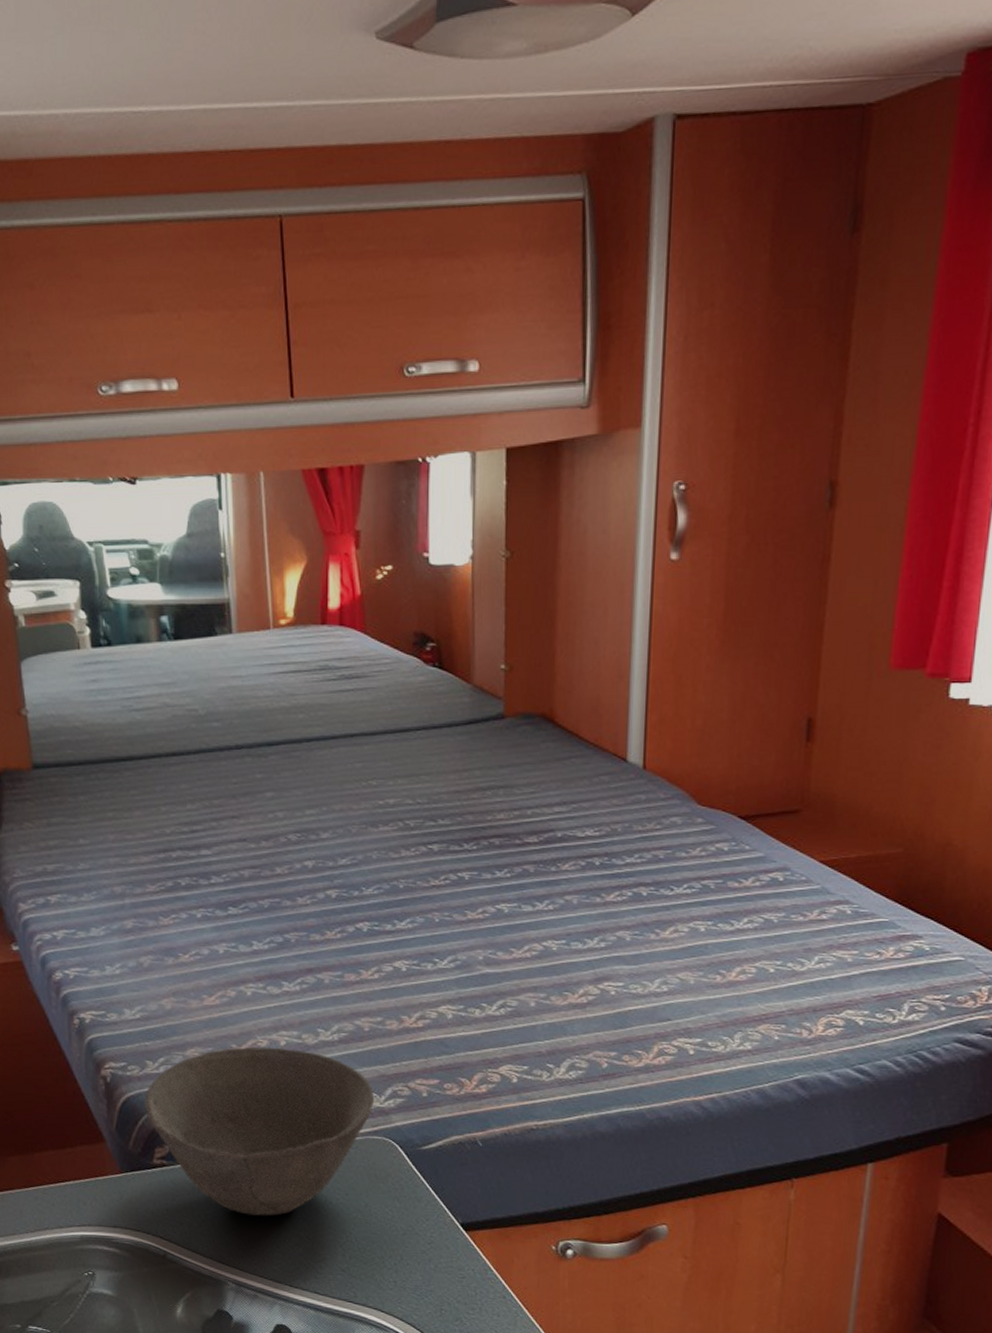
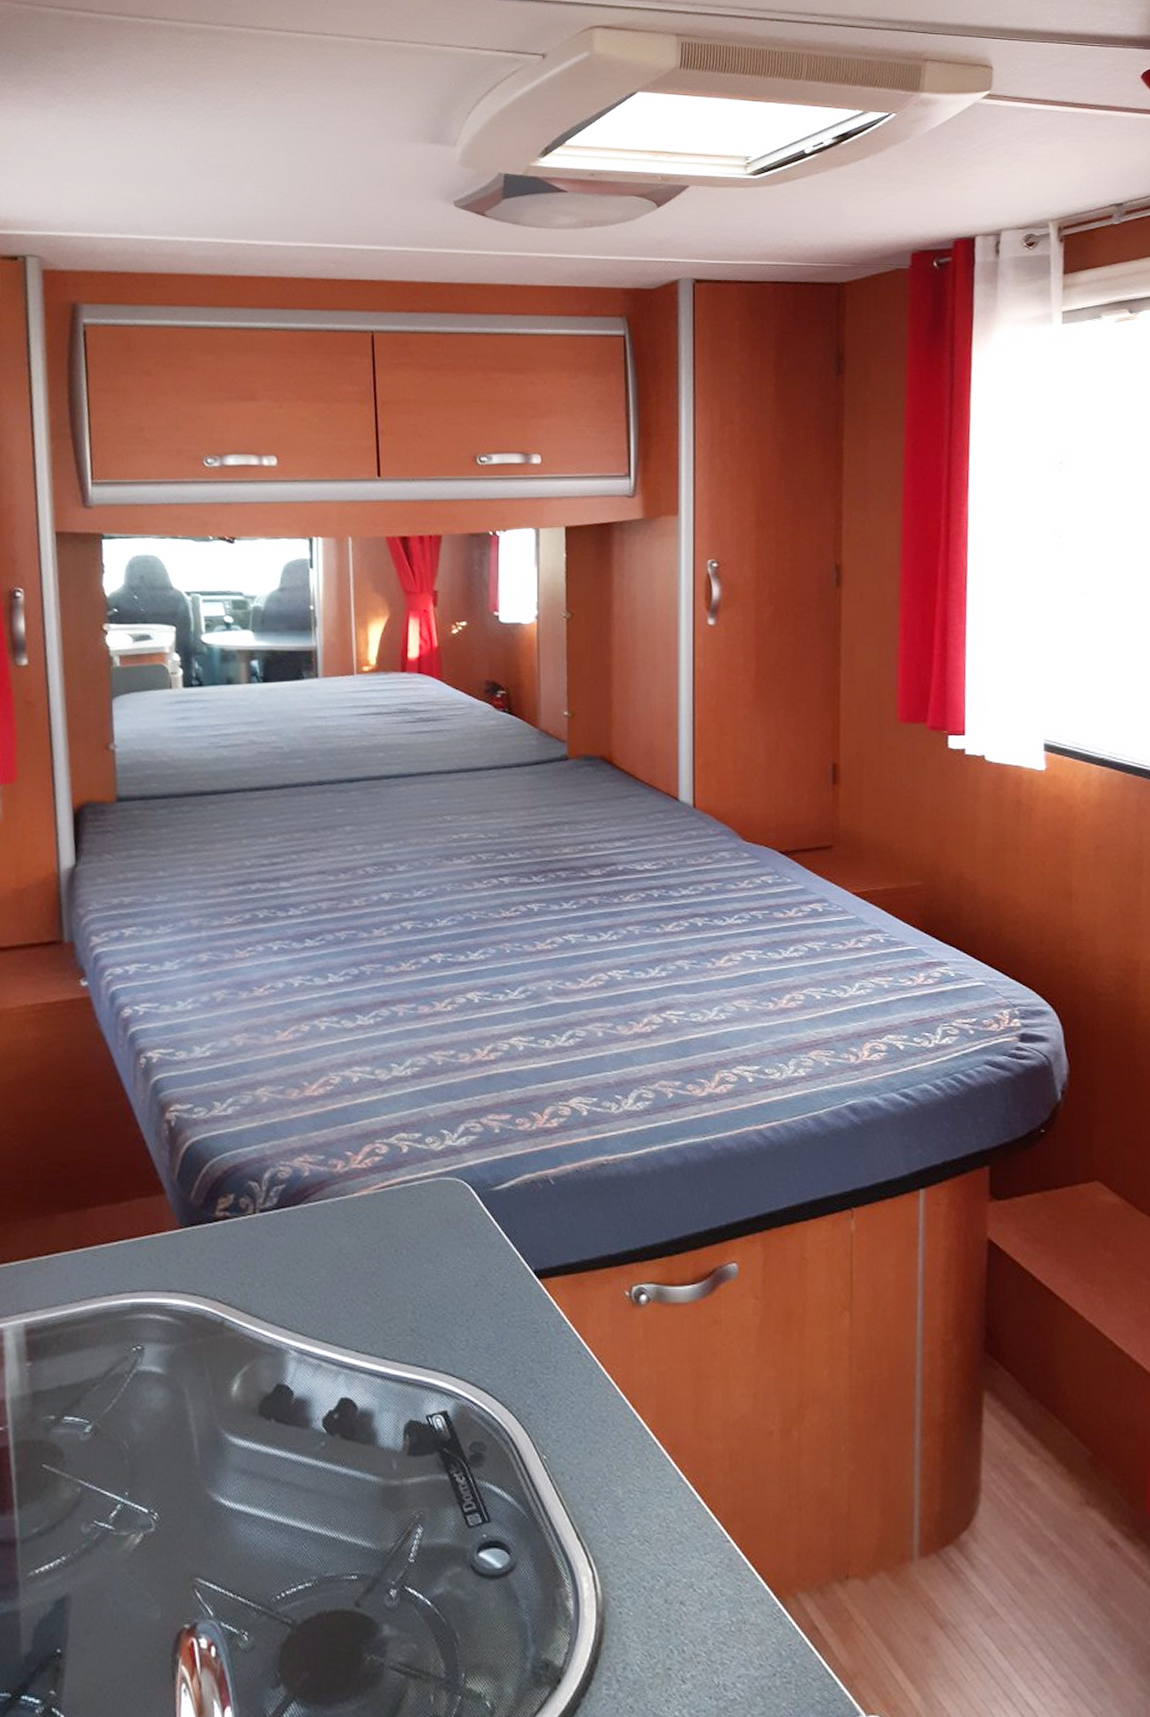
bowl: present [145,1047,374,1216] -> none [210,1085,446,1271]

